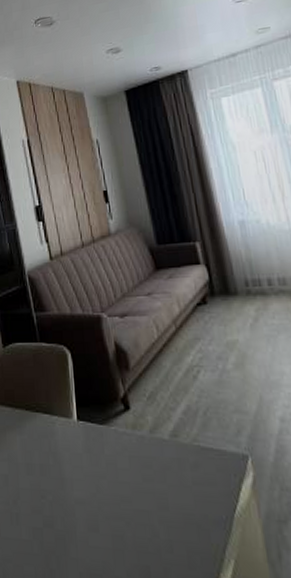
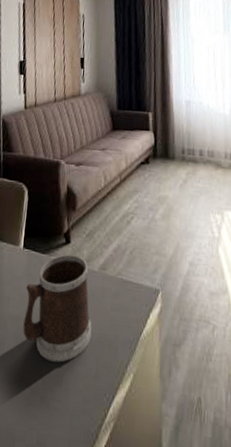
mug: none [88,423,175,551] -> present [23,254,92,363]

